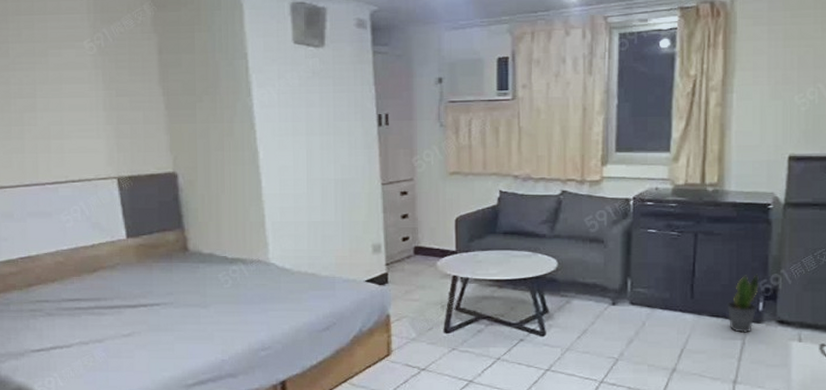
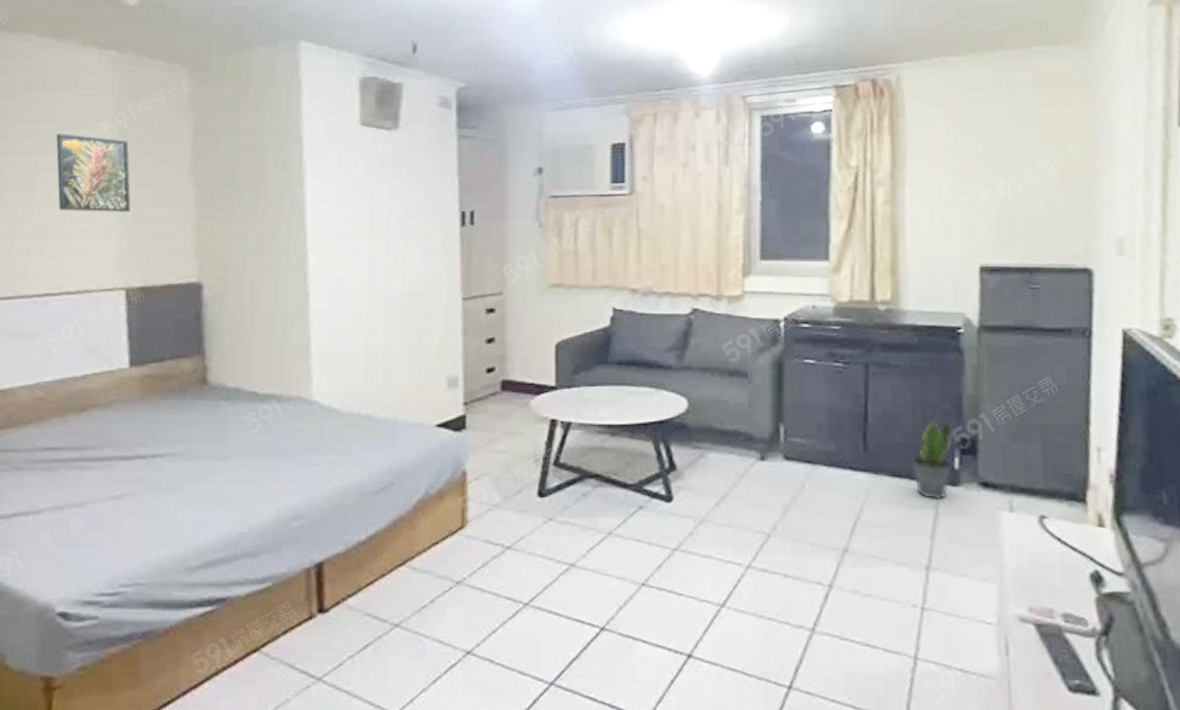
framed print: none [47,52,114,117] -> present [55,134,131,212]

